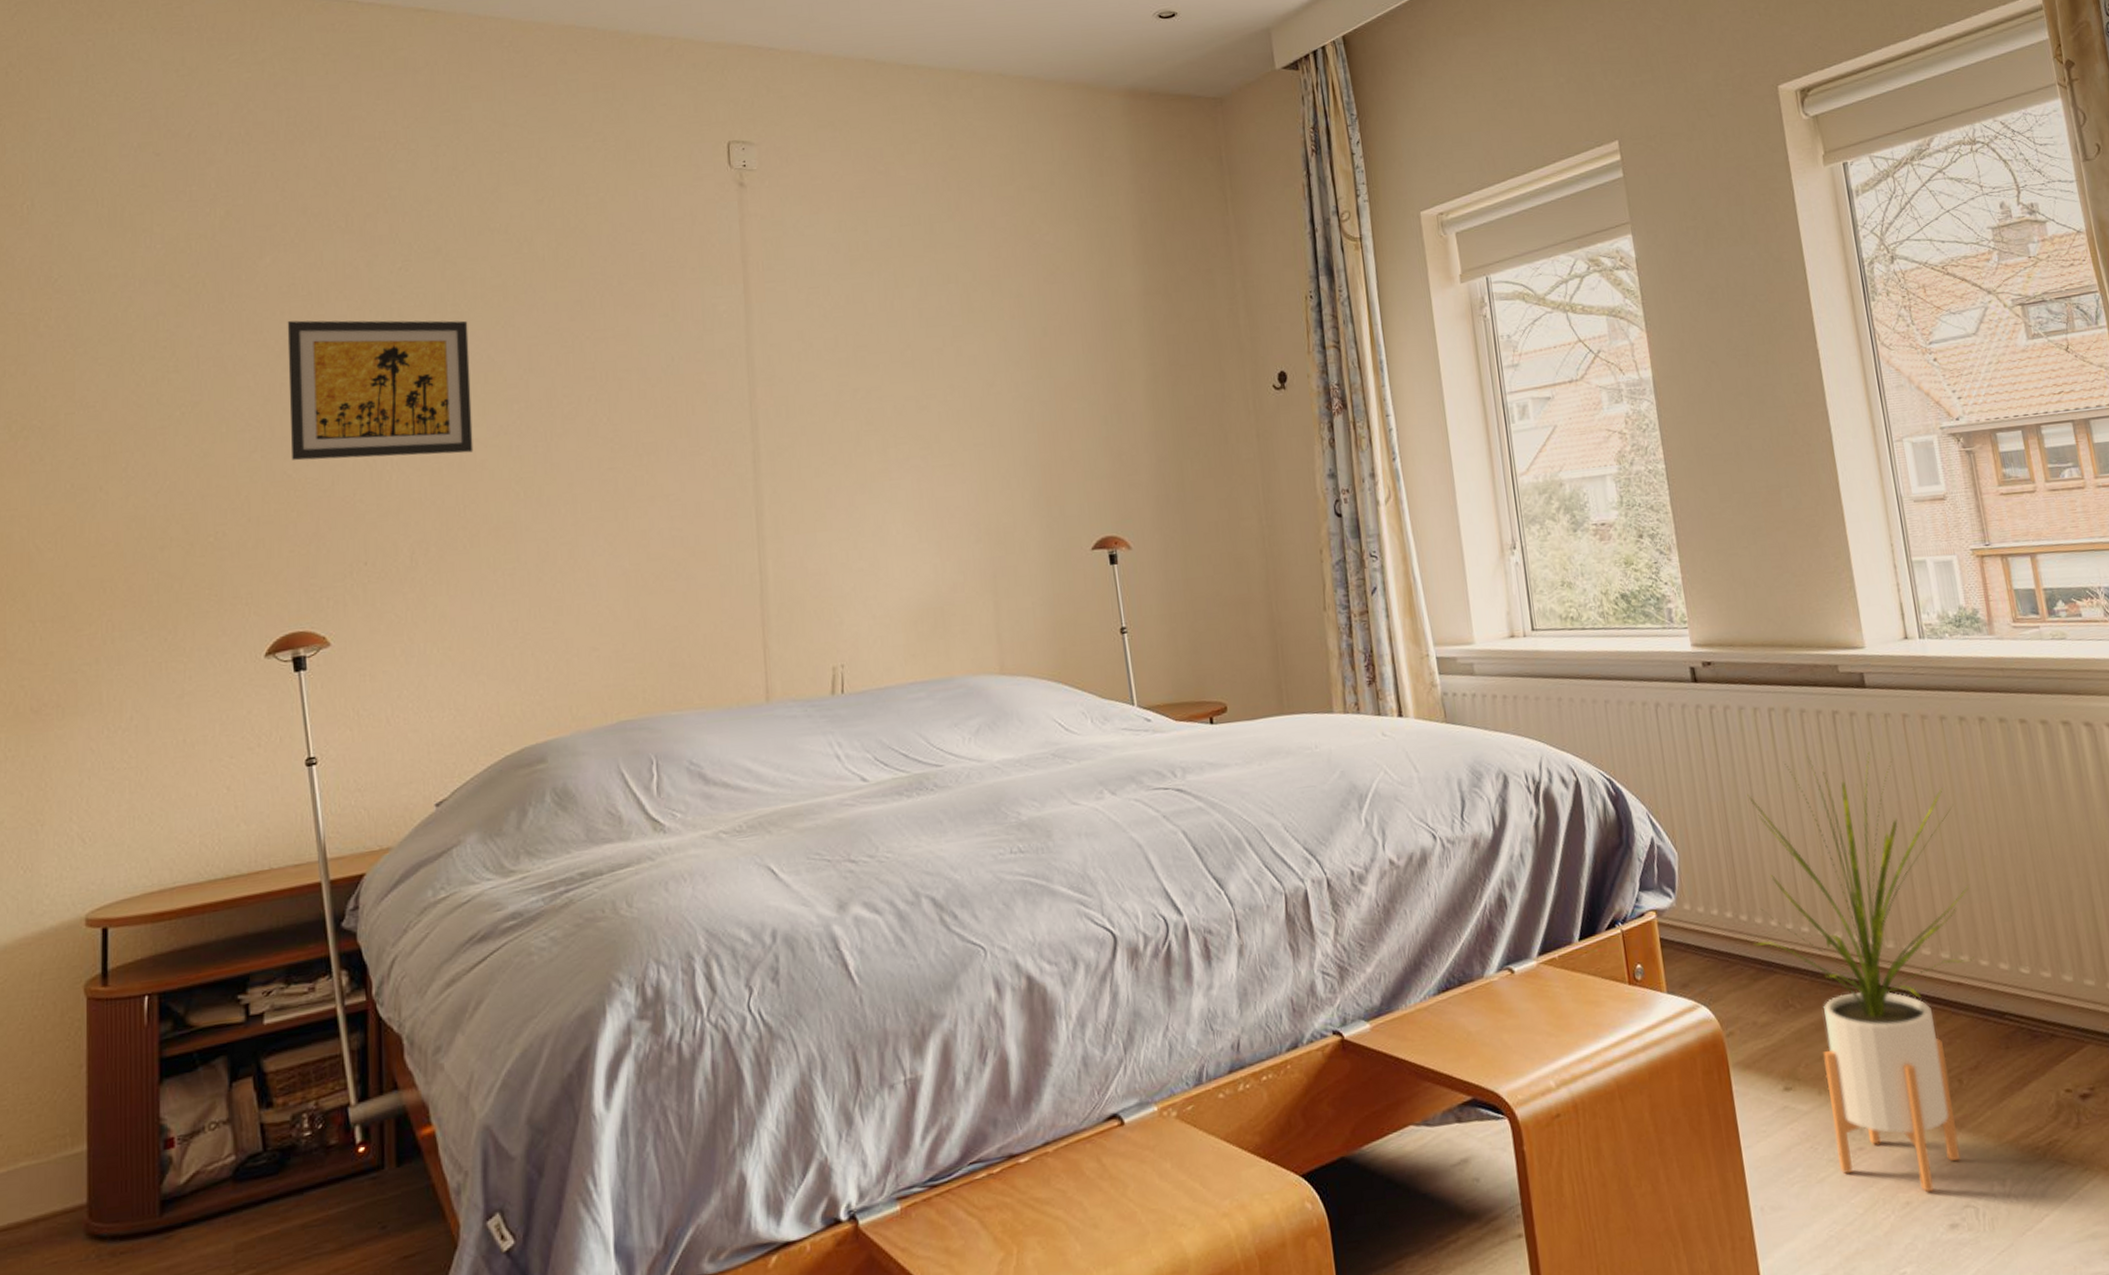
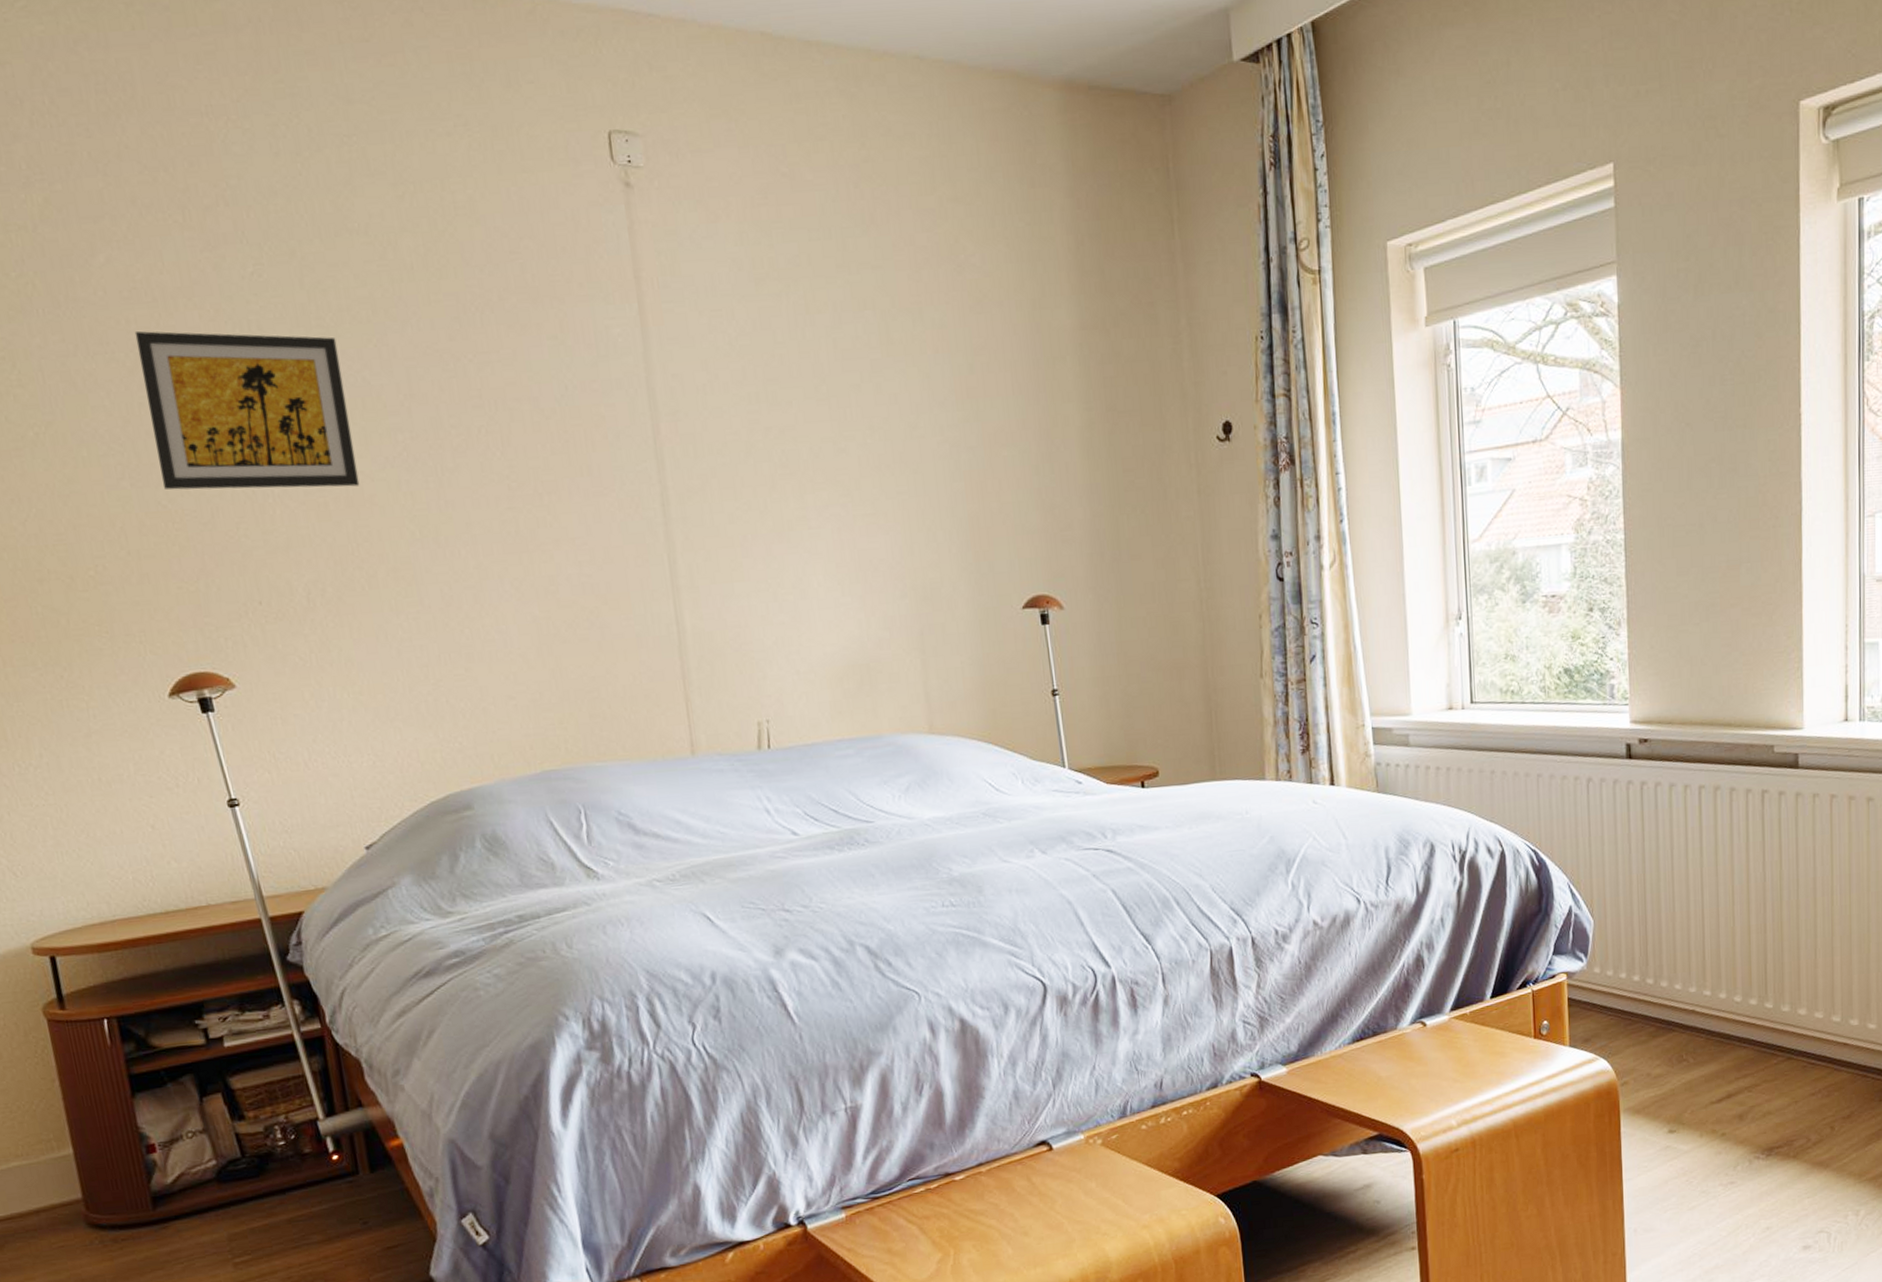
house plant: present [1747,751,1974,1193] -> none [1656,830,1868,1220]

